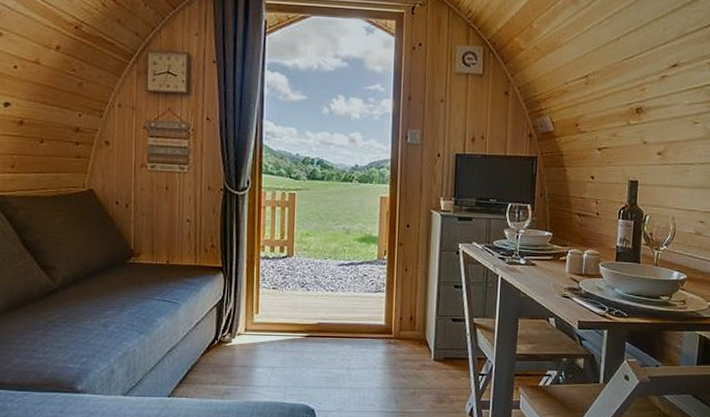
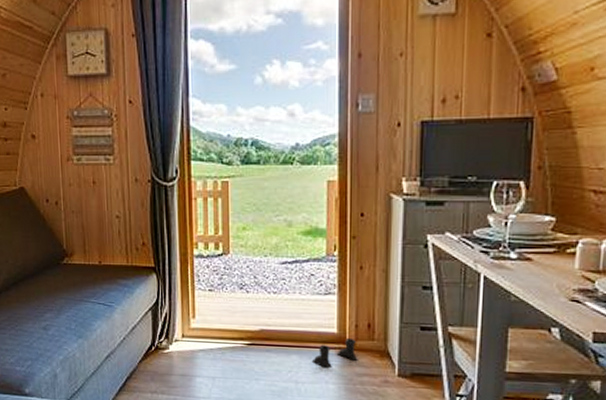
boots: none [362,328,400,356] -> present [311,337,357,369]

